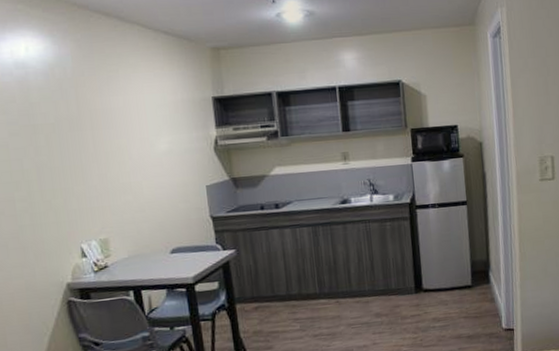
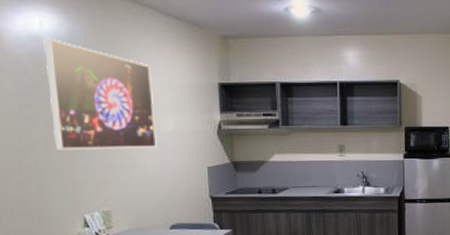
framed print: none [30,63,152,179] -> present [43,37,157,151]

